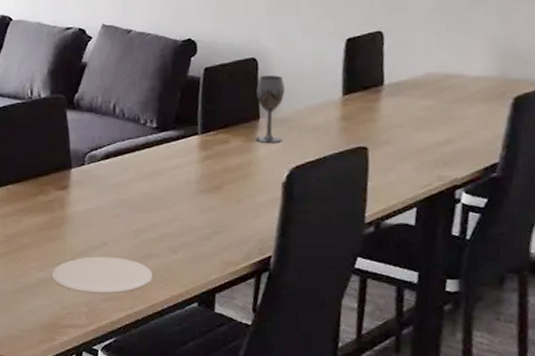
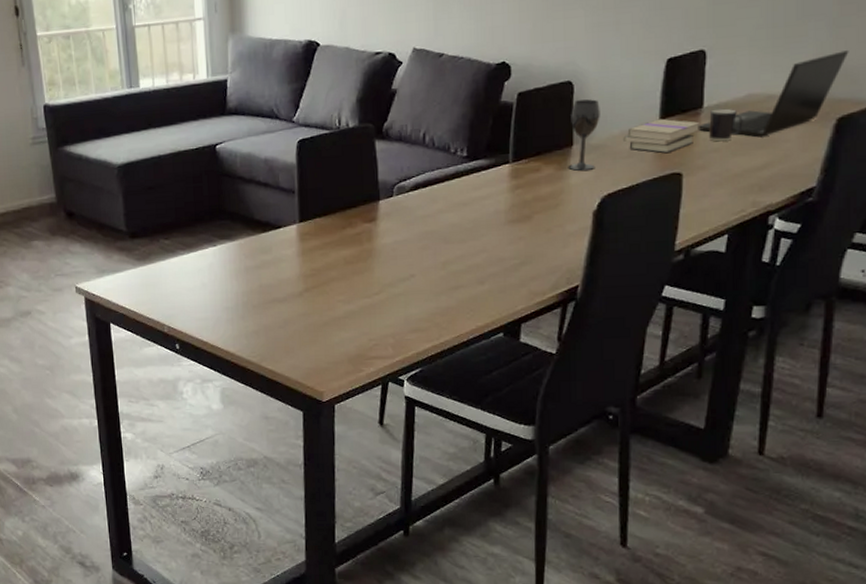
plate: present [52,256,153,295] -> none [359,288,459,326]
books: none [308,94,382,128] -> present [623,118,700,154]
laptop: none [380,34,520,113] -> present [698,50,849,137]
mug: none [390,86,424,118] -> present [709,108,743,142]

